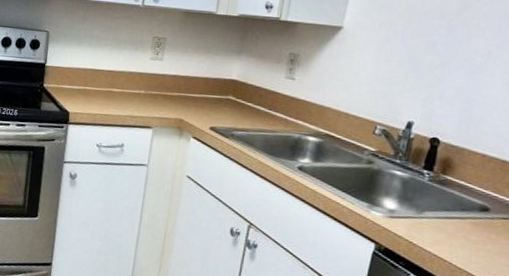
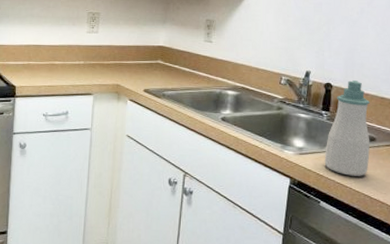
soap bottle: none [420,137,487,251] -> present [324,80,370,176]

